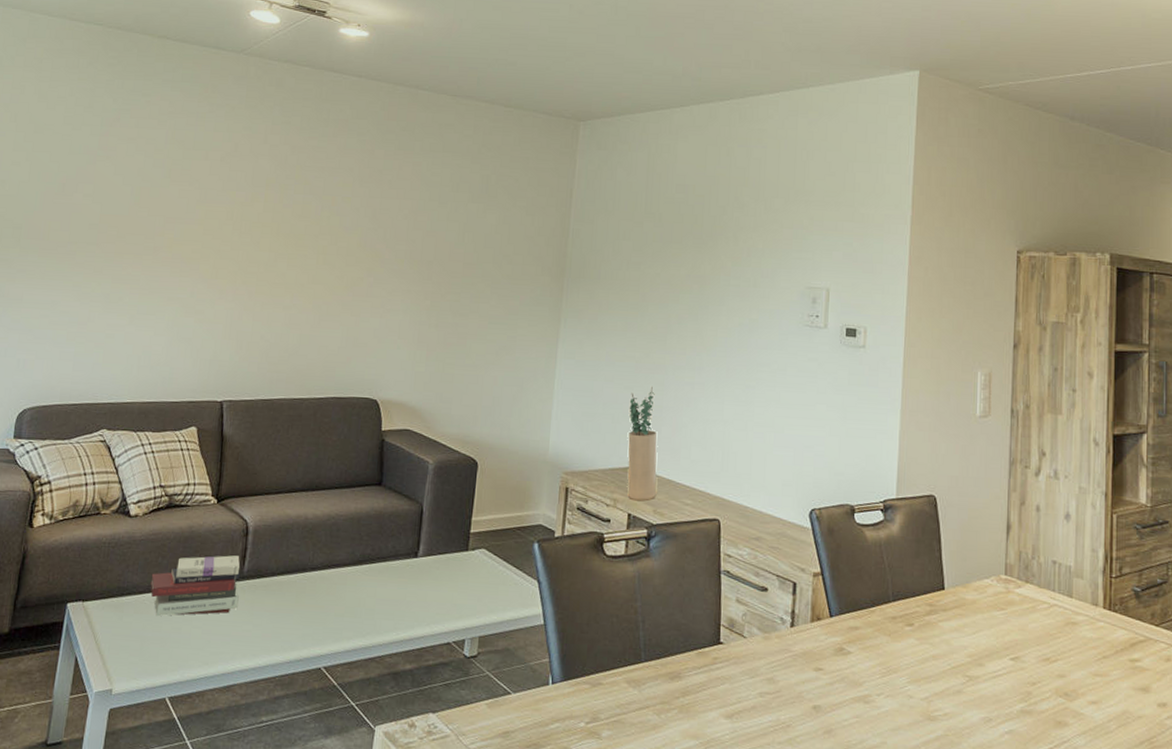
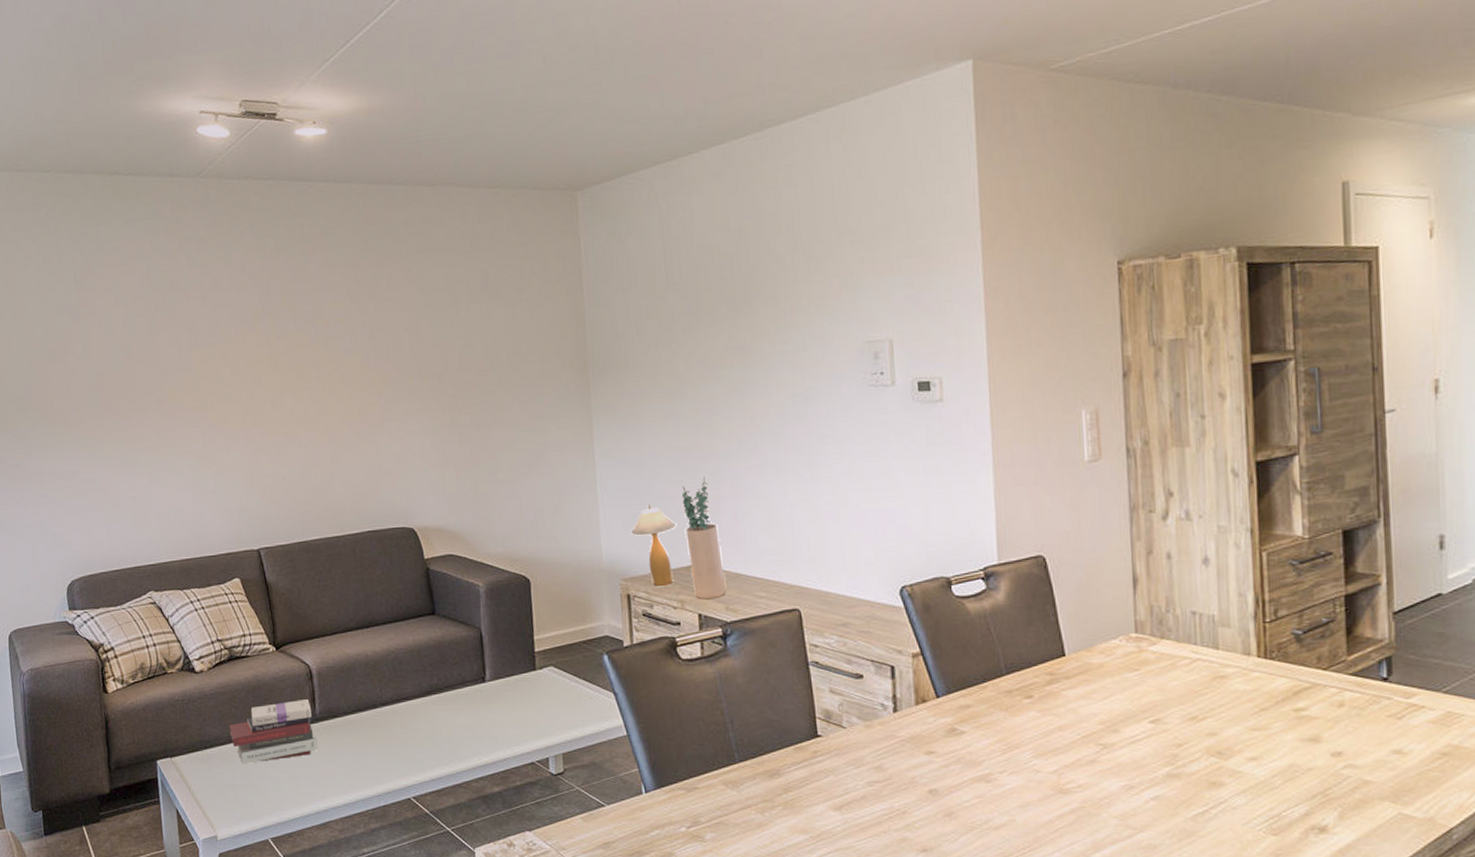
table lamp: none [579,405,620,483] -> present [632,503,676,586]

